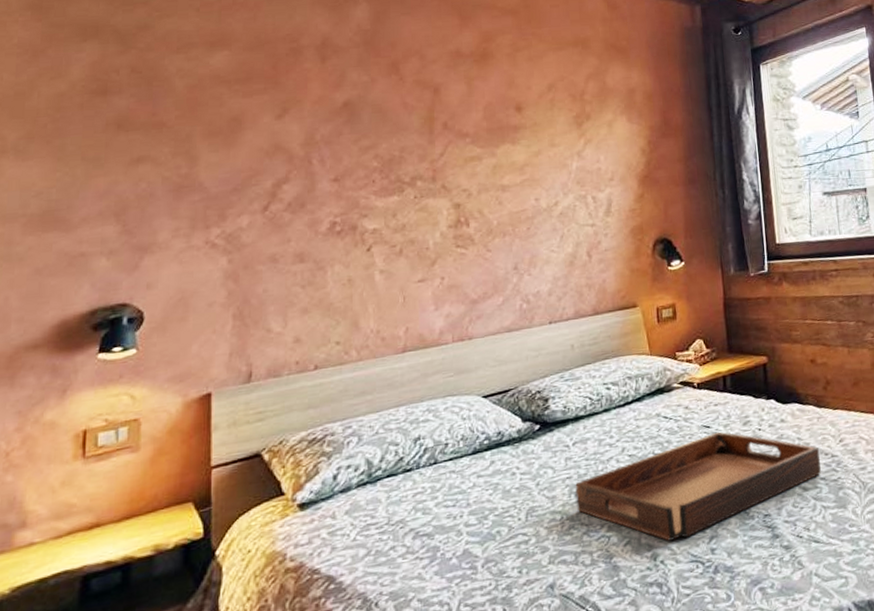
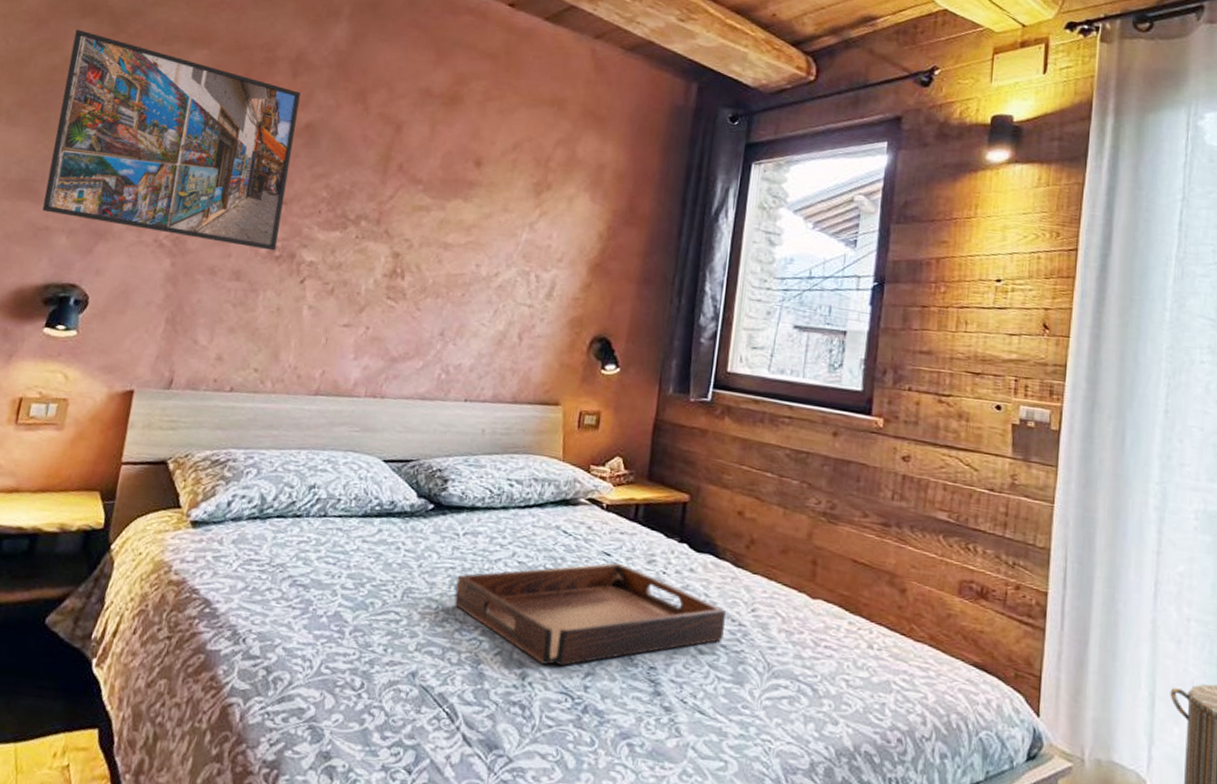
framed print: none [73,53,337,239] -> present [42,29,301,251]

